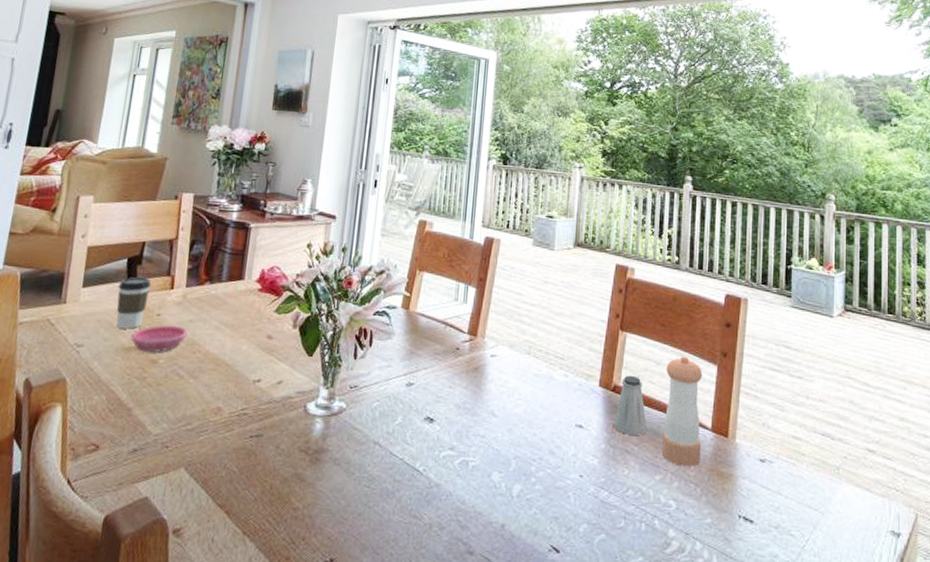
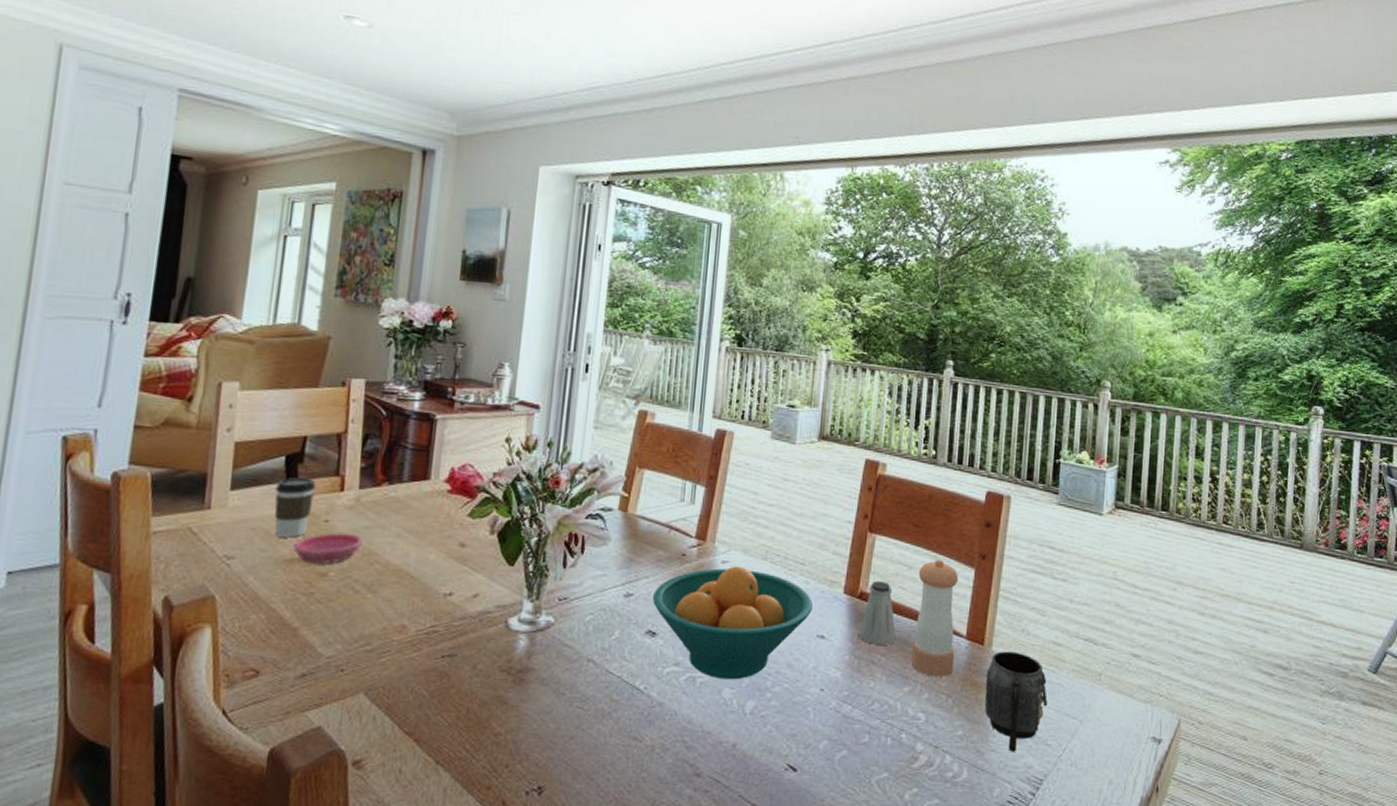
fruit bowl: none [431,359,572,465] -> present [653,566,814,680]
mug: none [730,443,789,541] -> present [984,651,1047,752]

